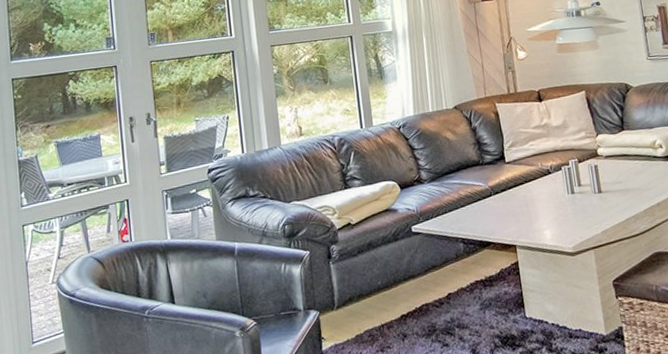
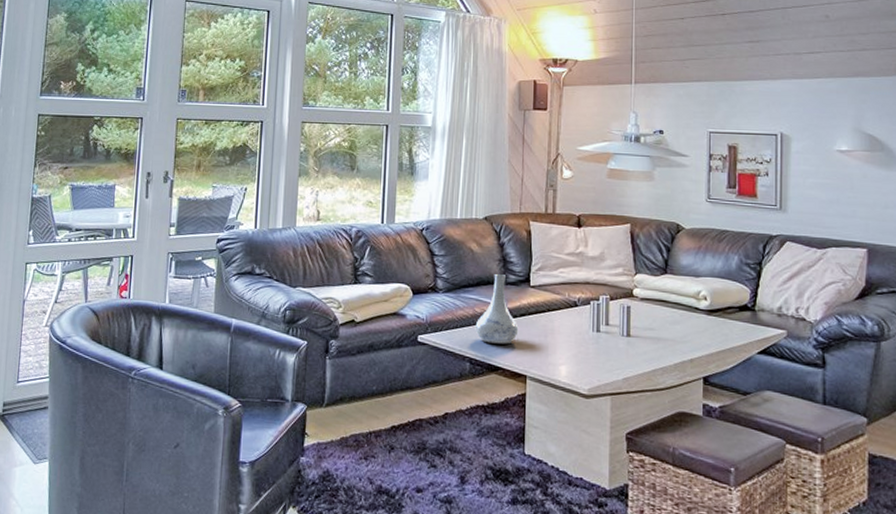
vase: none [462,156,502,222] -> present [475,274,519,344]

